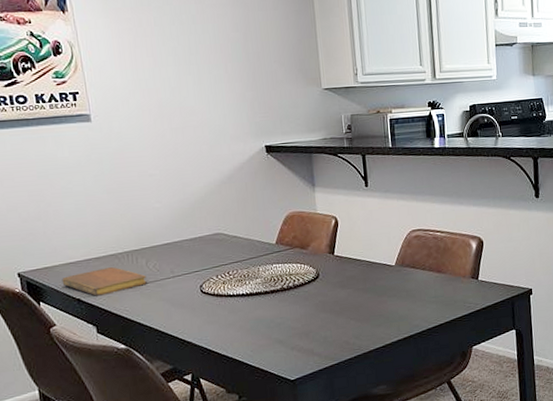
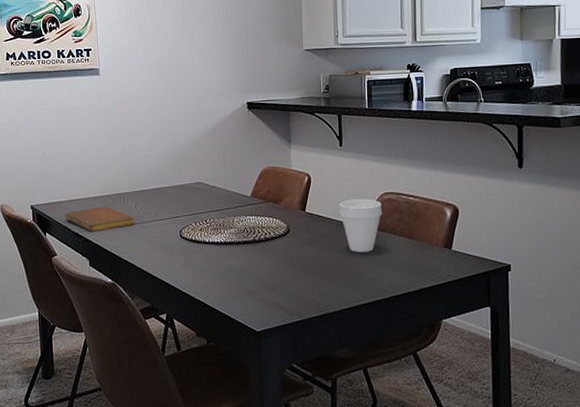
cup: none [368,237,411,291] -> present [339,199,382,252]

